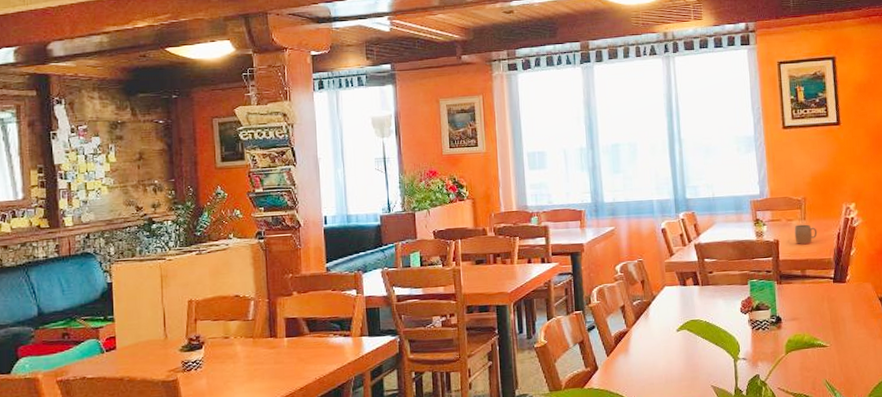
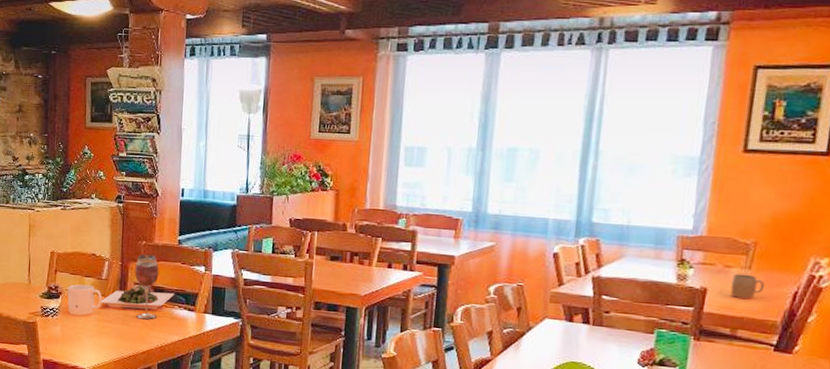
mug: none [210,328,251,365] -> present [67,284,103,316]
salad: none [250,319,328,348] -> present [101,284,174,310]
wineglass: none [283,286,311,355] -> present [134,254,159,320]

